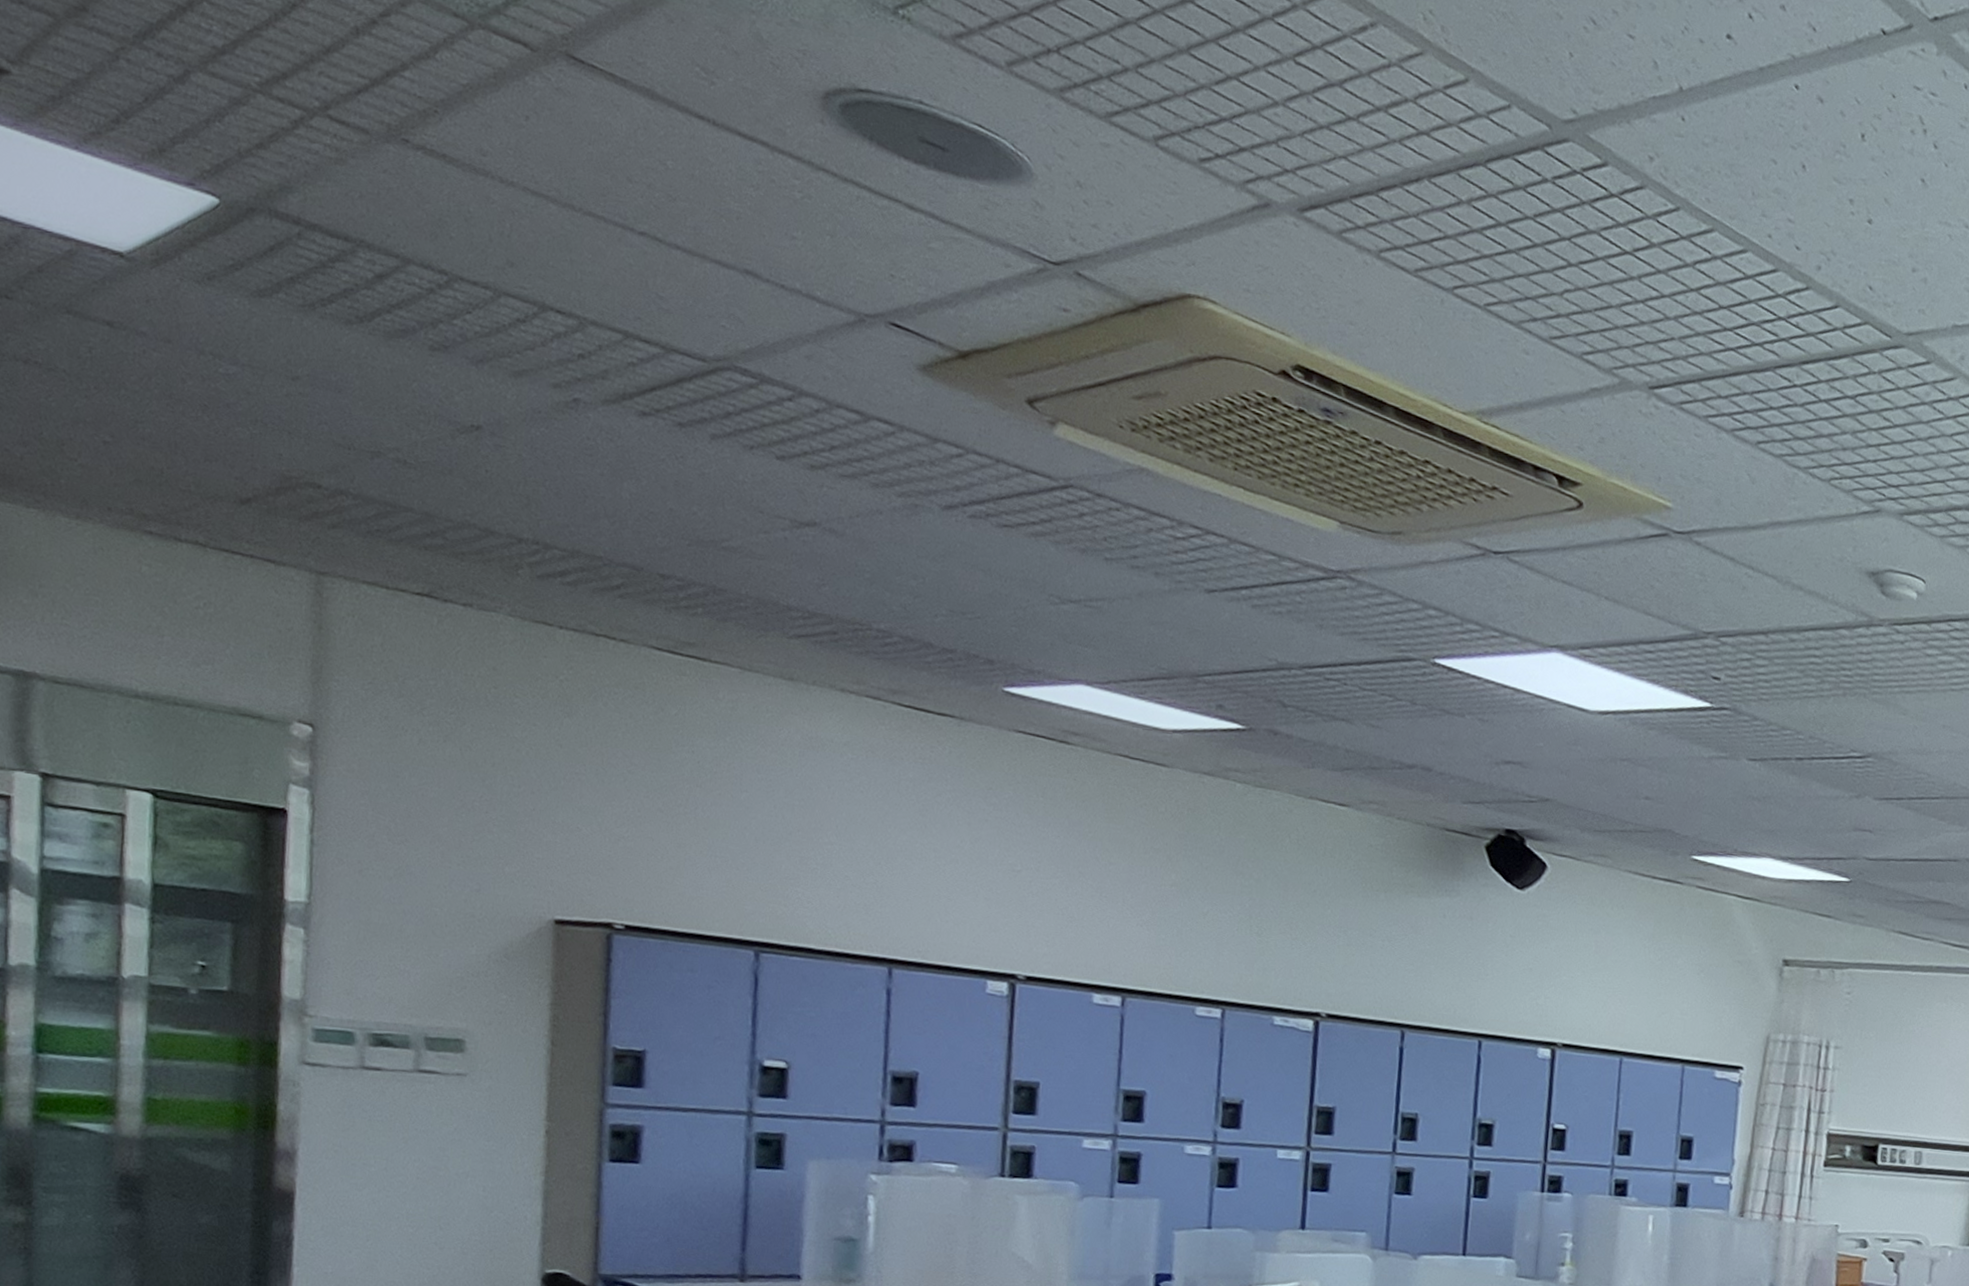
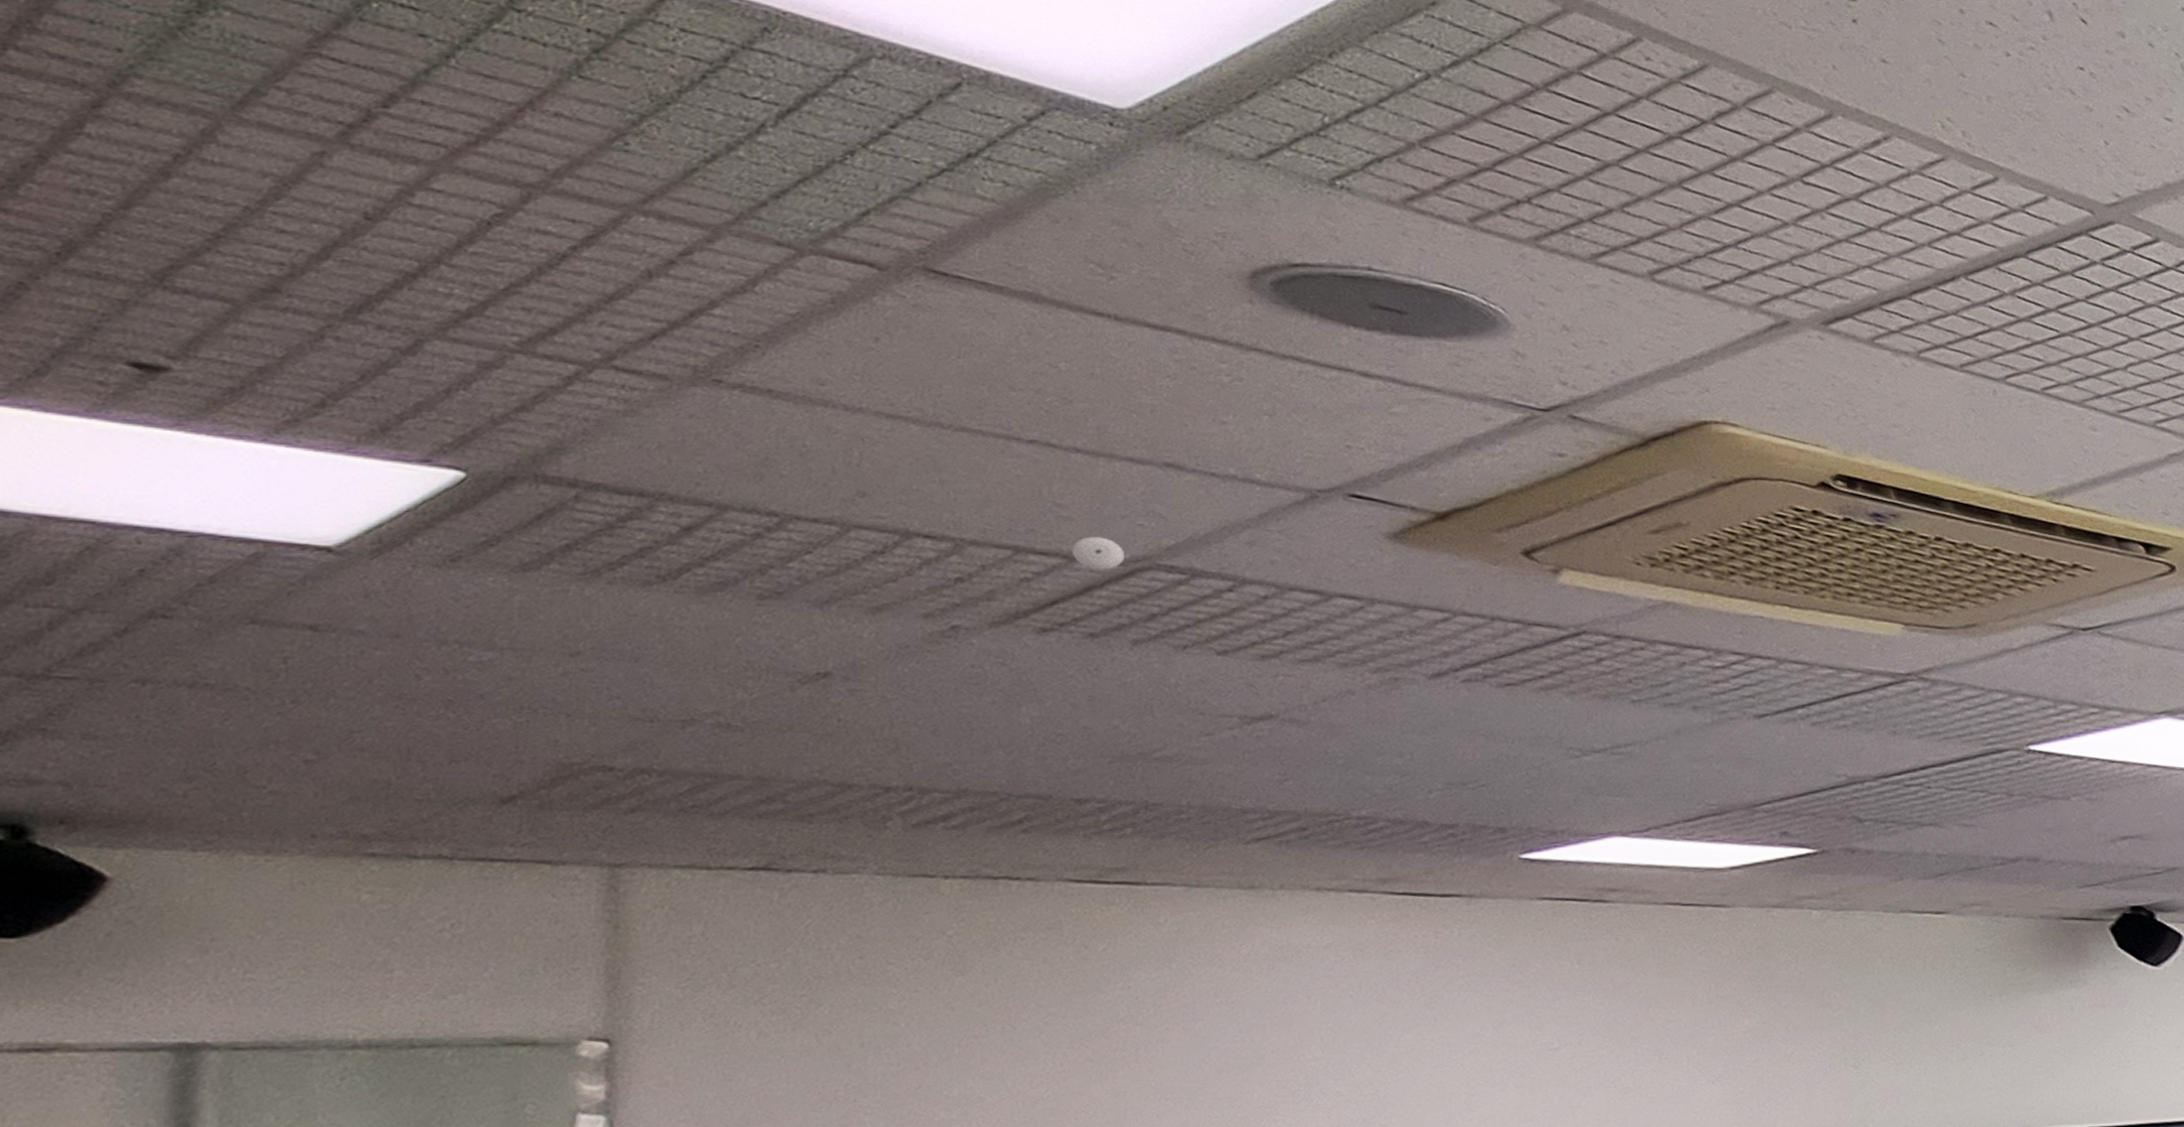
smoke detector: none [668,331,710,365] -> present [1071,536,1126,570]

